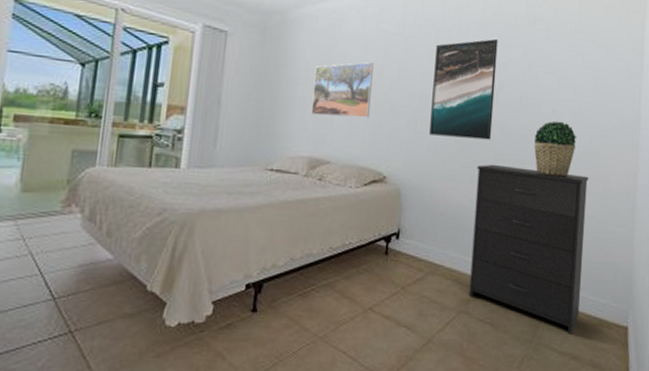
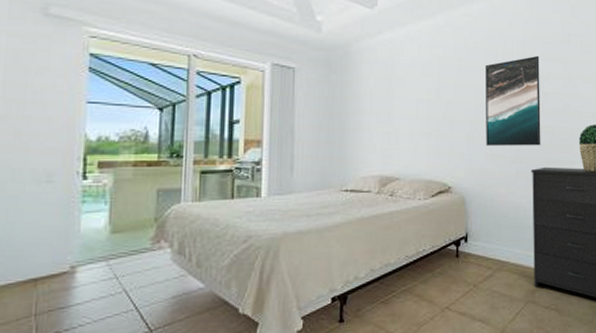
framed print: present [311,62,374,118] -> none [378,86,431,137]

